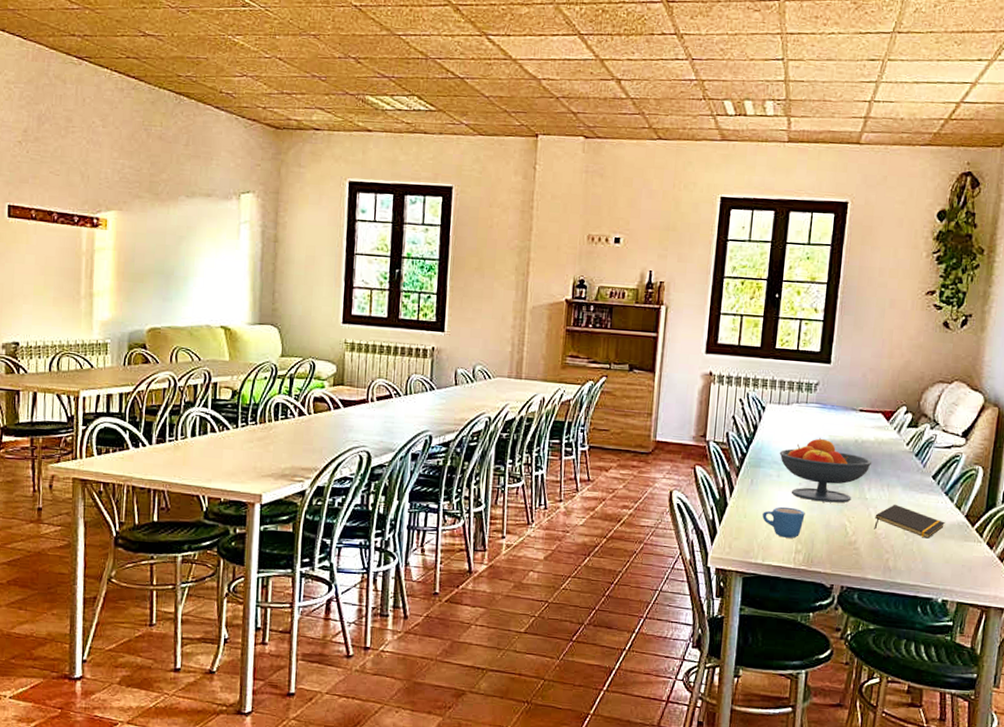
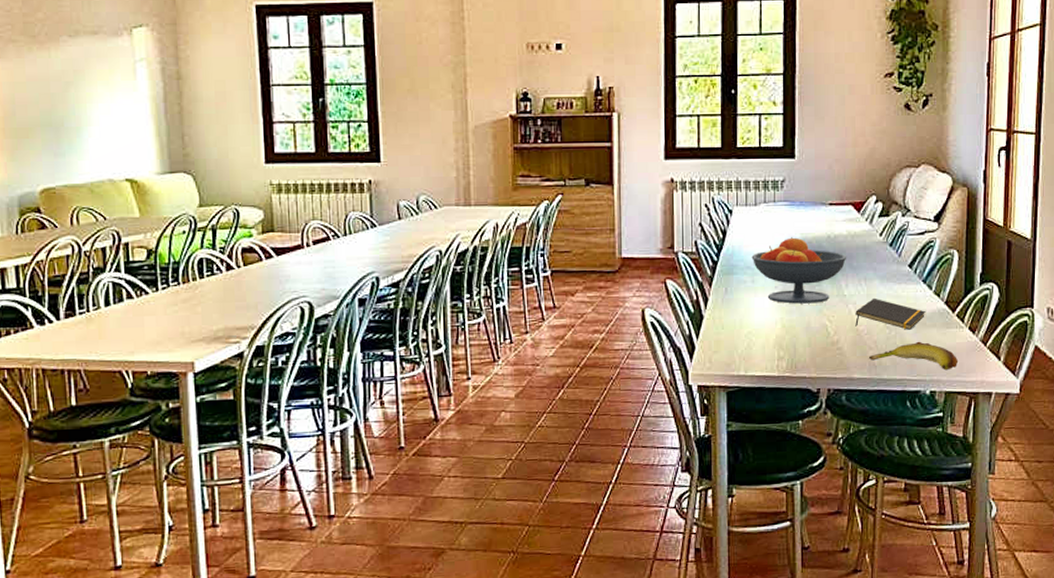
mug: present [762,506,805,538] -> none [740,313,784,345]
banana: none [885,550,974,582] -> present [869,341,959,371]

